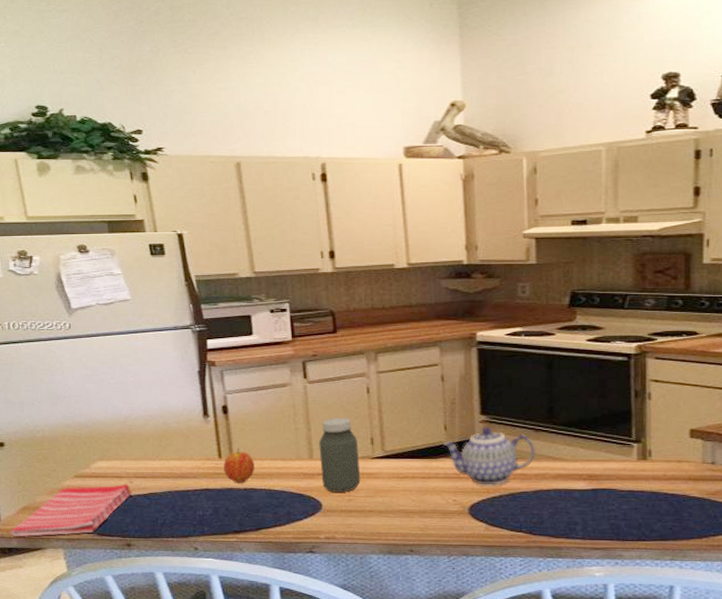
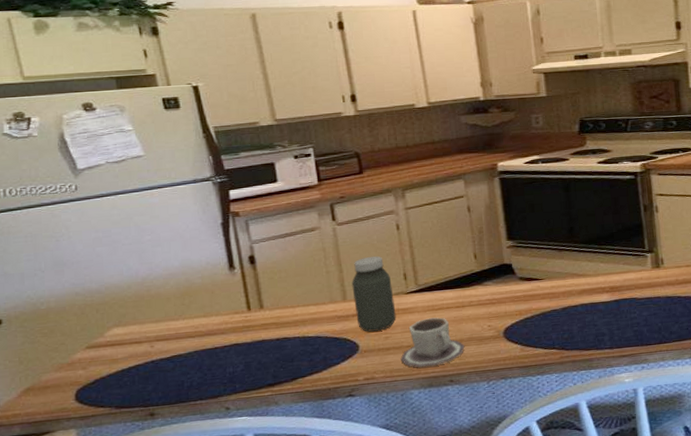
dish towel: present [10,484,131,537] -> none [11,348,153,423]
fruit: present [224,448,255,484] -> none [253,298,287,335]
cup: none [362,486,428,534] -> present [400,317,465,368]
teapot: present [442,427,535,485] -> none [473,251,561,308]

